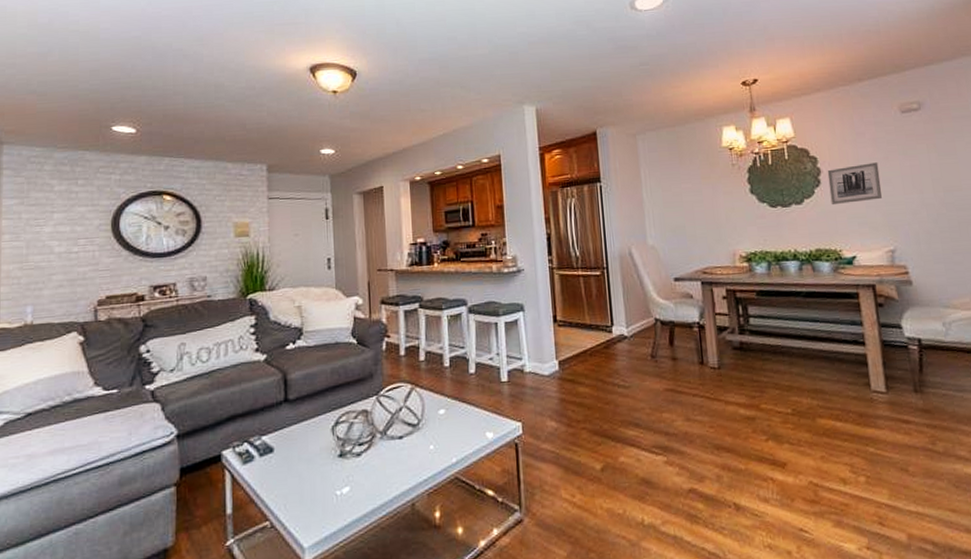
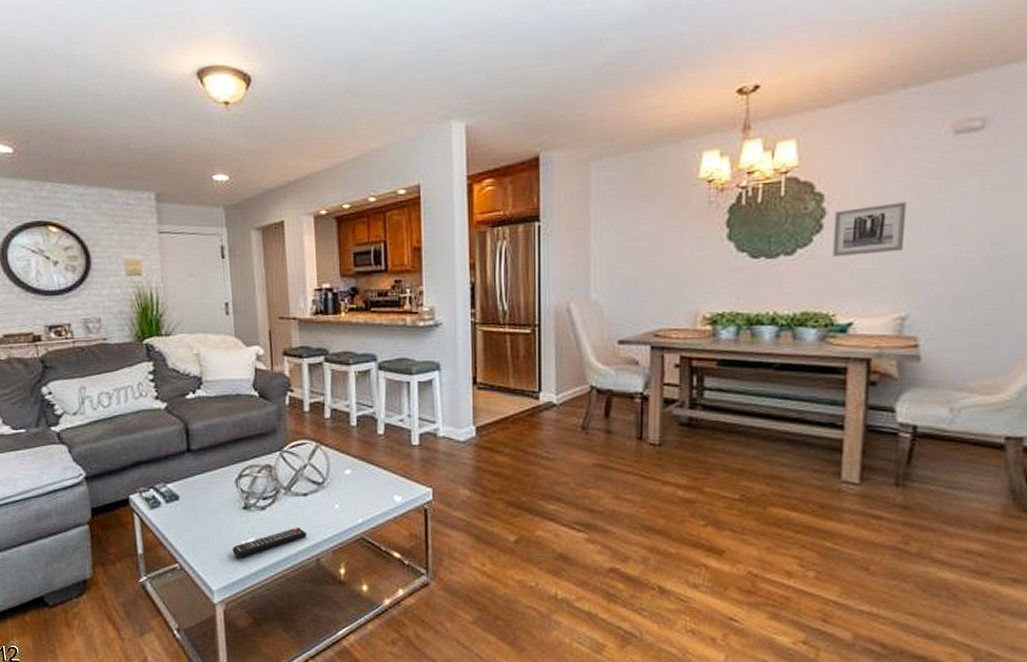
remote control: none [326,471,402,510] -> present [232,527,307,559]

